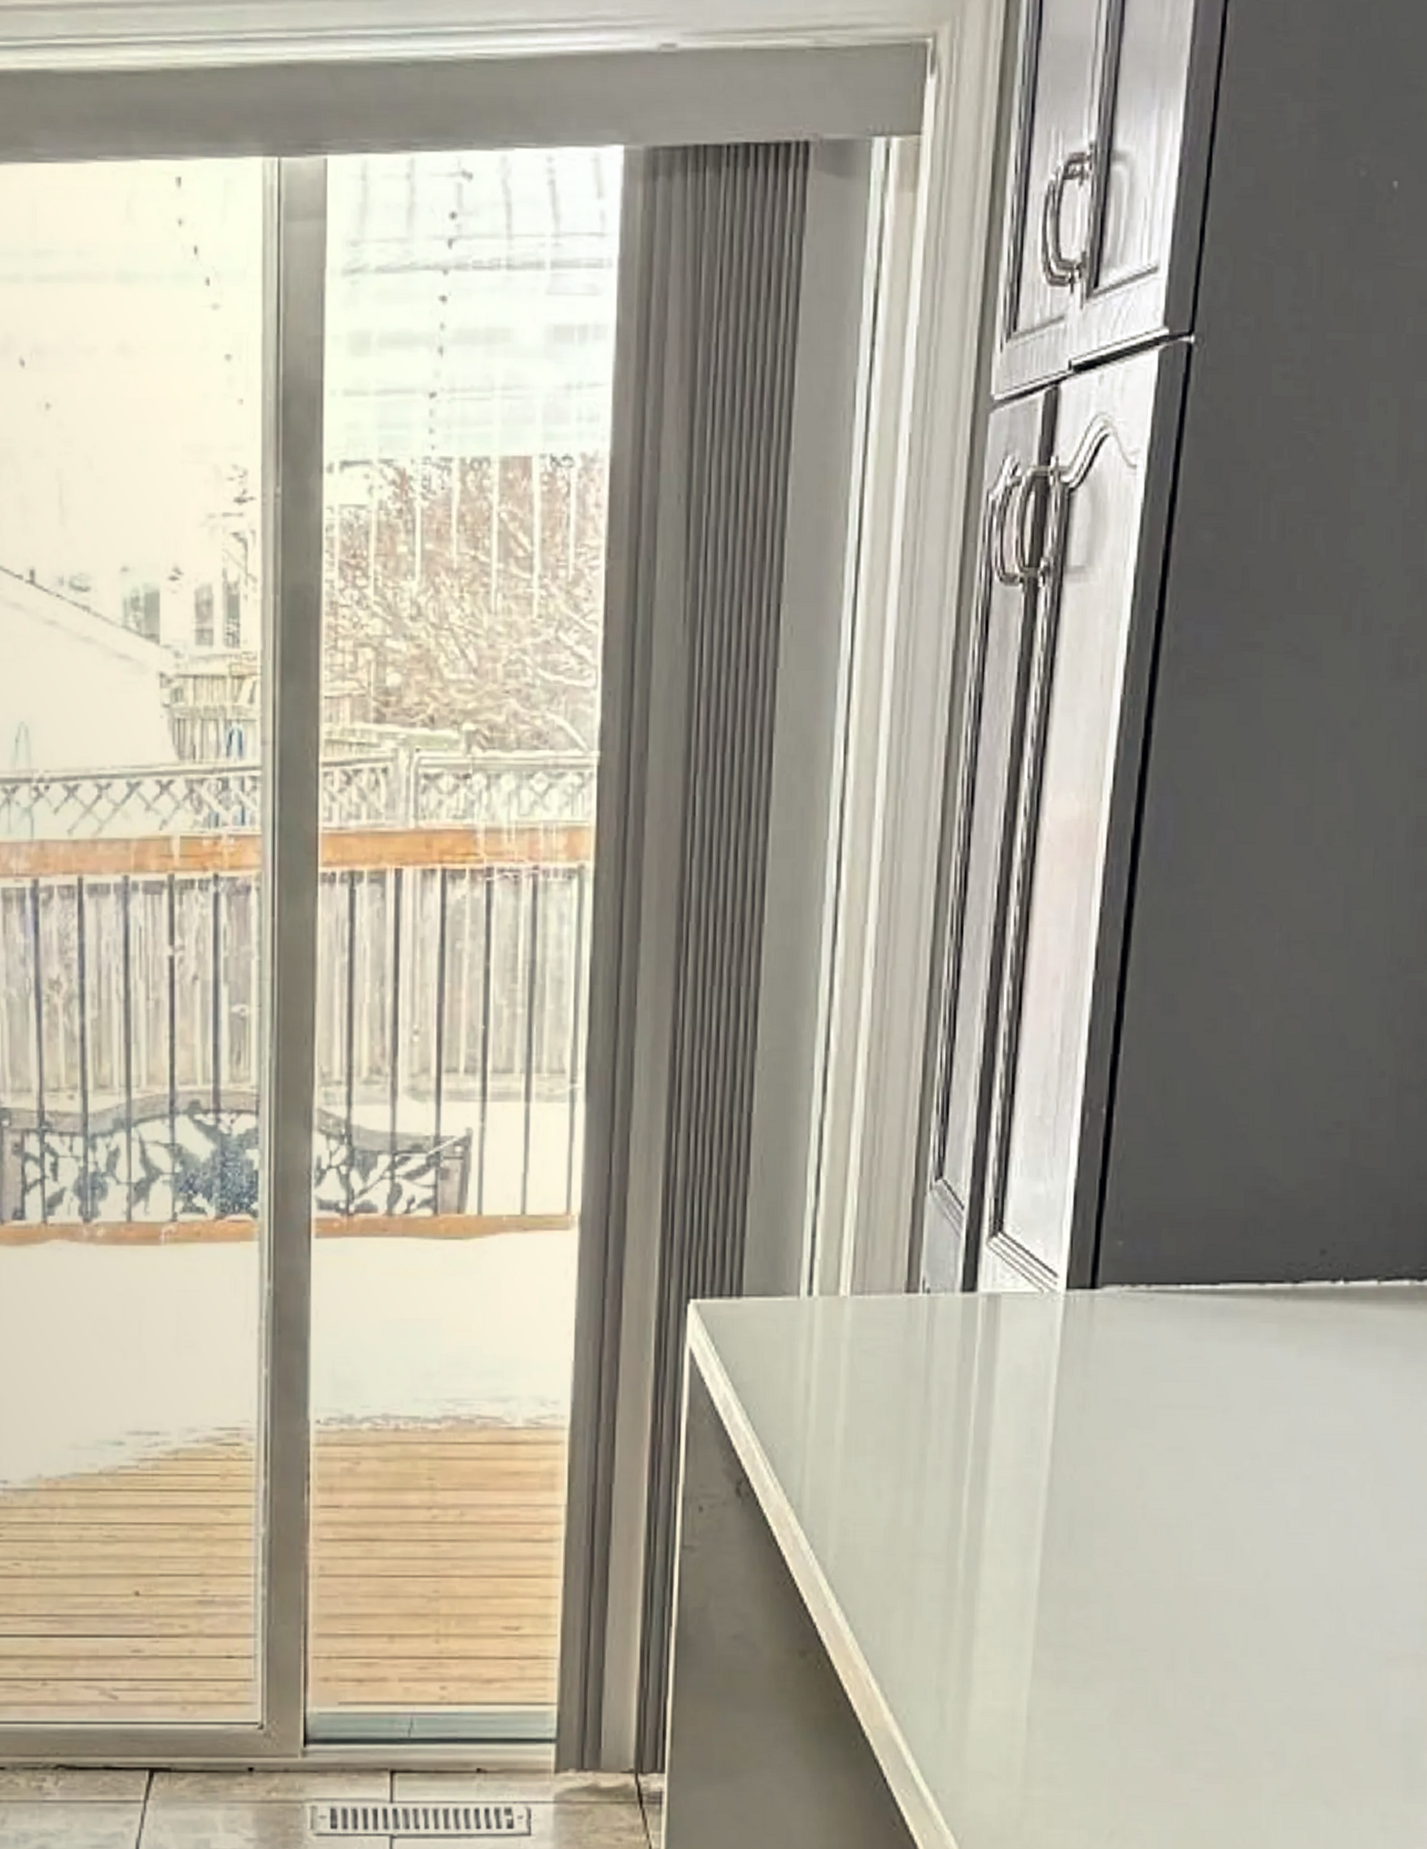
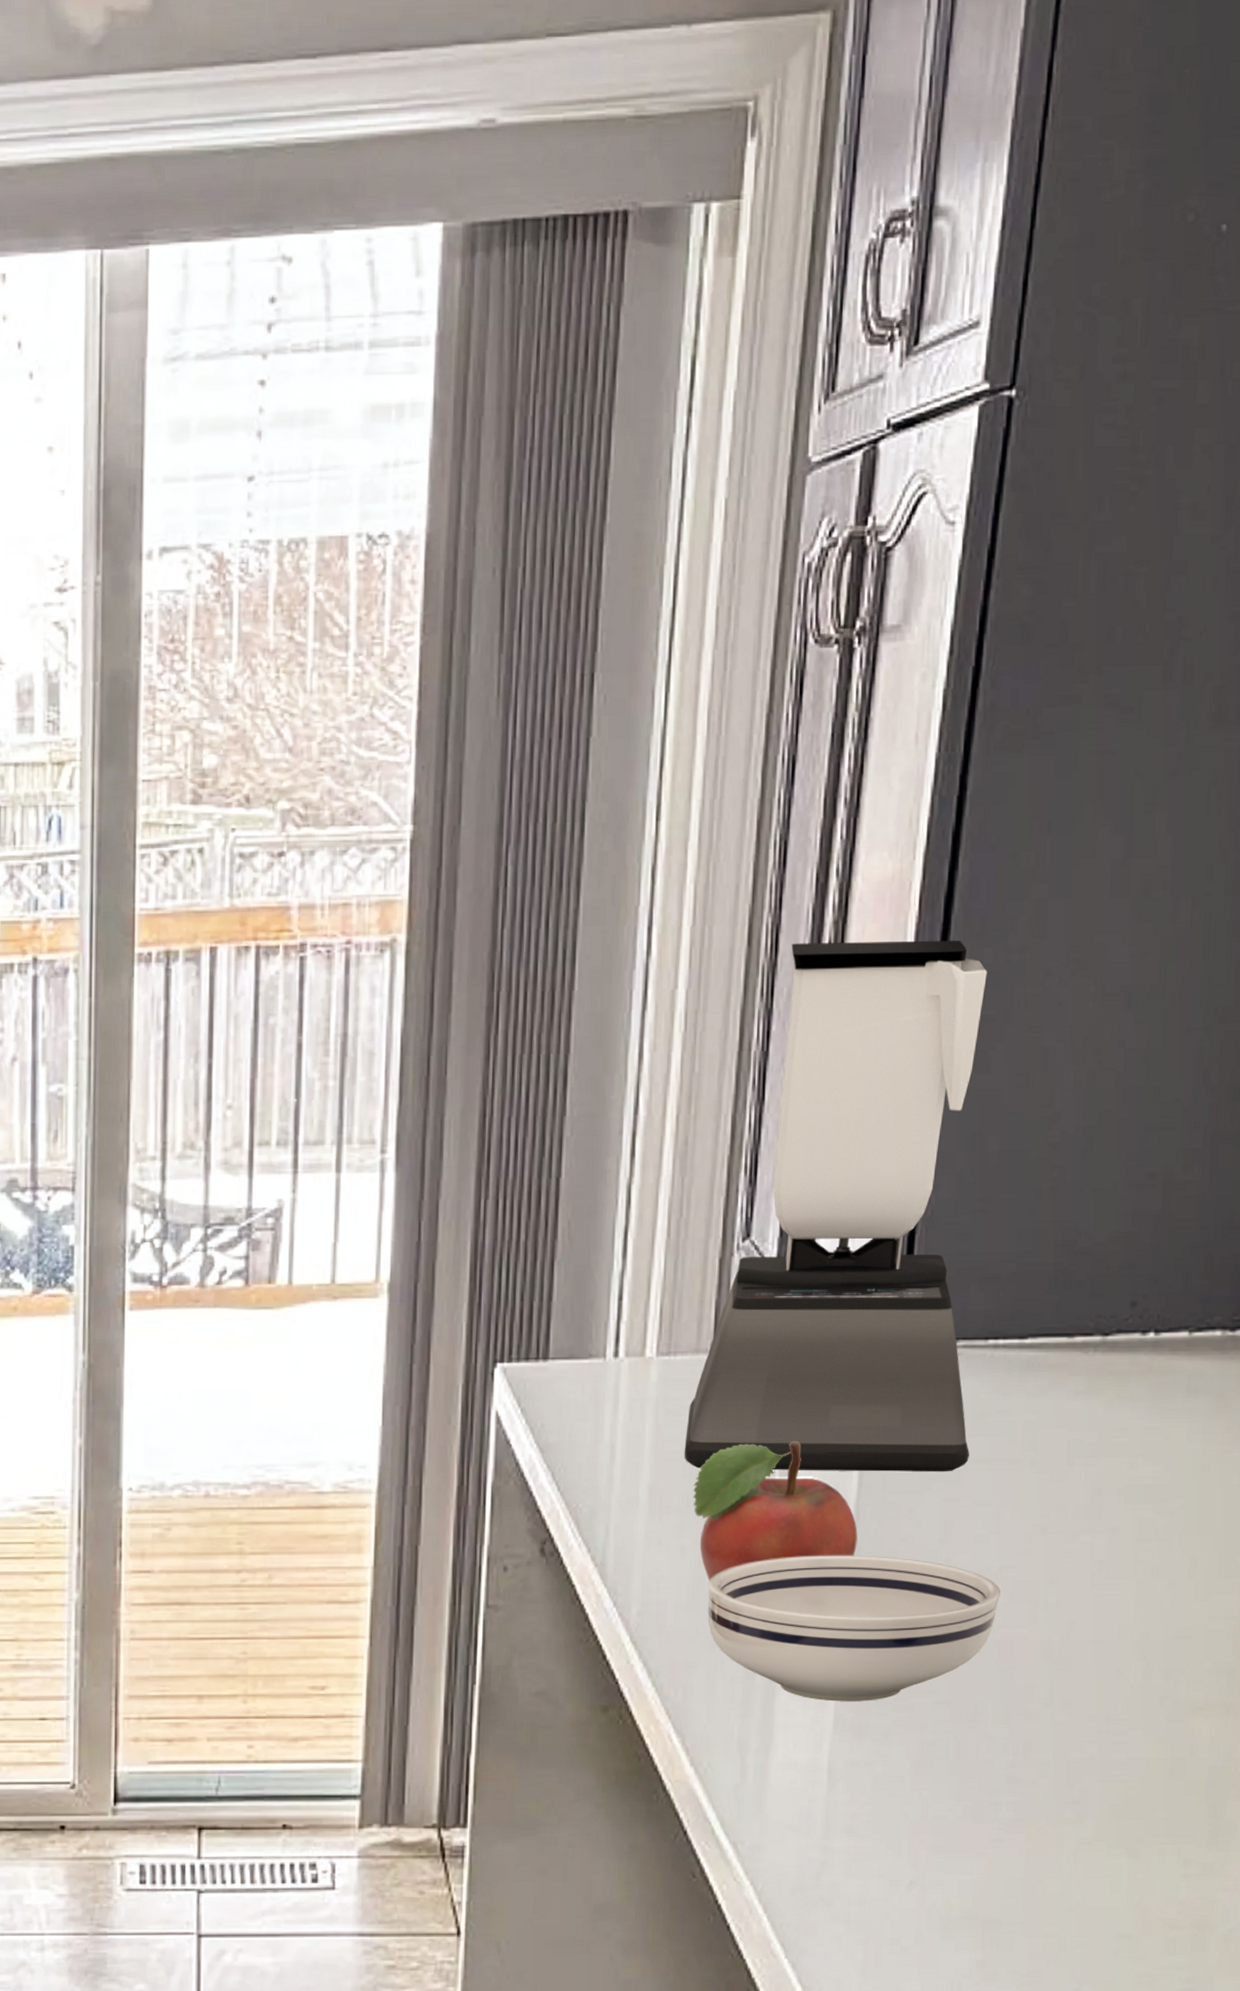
blender: none [879,881,1174,1418] -> present [684,940,987,1472]
fruit: none [889,1384,1054,1525] -> present [693,1442,858,1582]
bowl: none [904,1500,1196,1648] -> present [707,1555,1000,1702]

